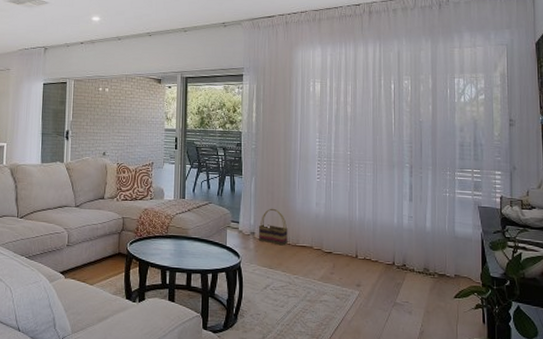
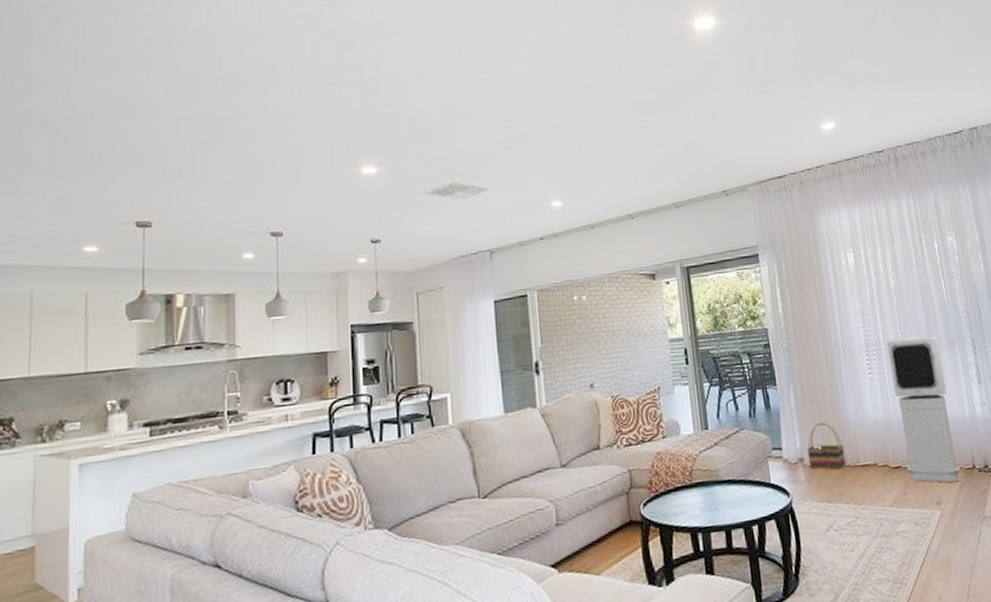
air purifier: none [336,154,381,273] -> present [886,335,960,483]

